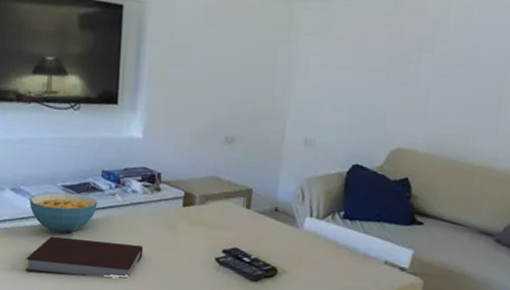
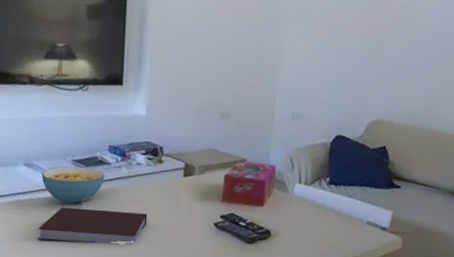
tissue box: none [223,191,286,242] -> present [221,161,277,207]

